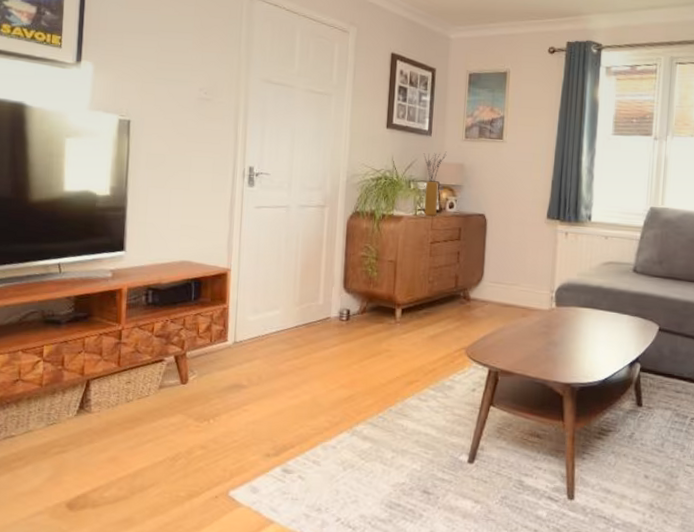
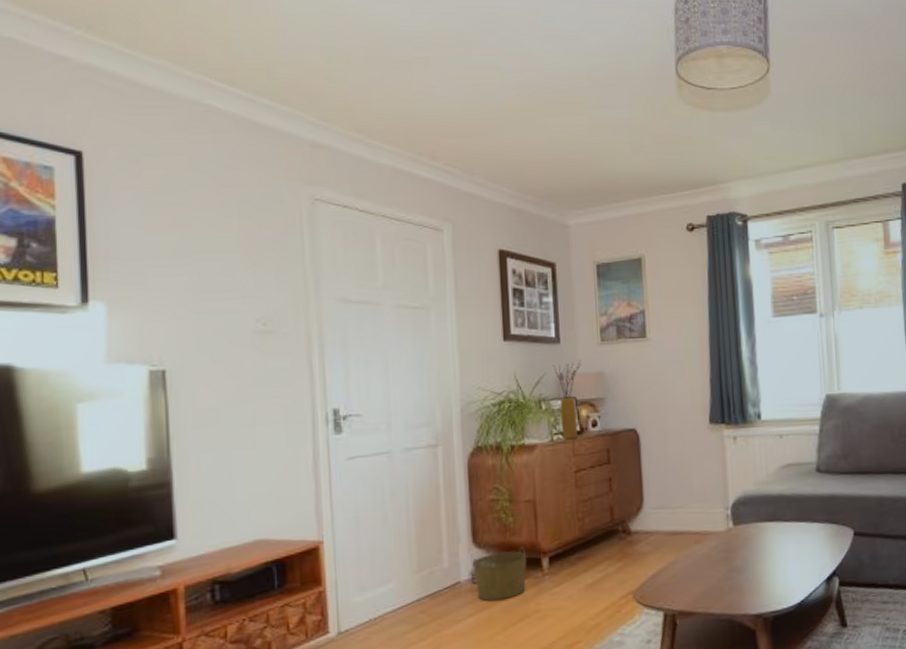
basket: none [341,297,385,338] -> present [472,546,527,602]

